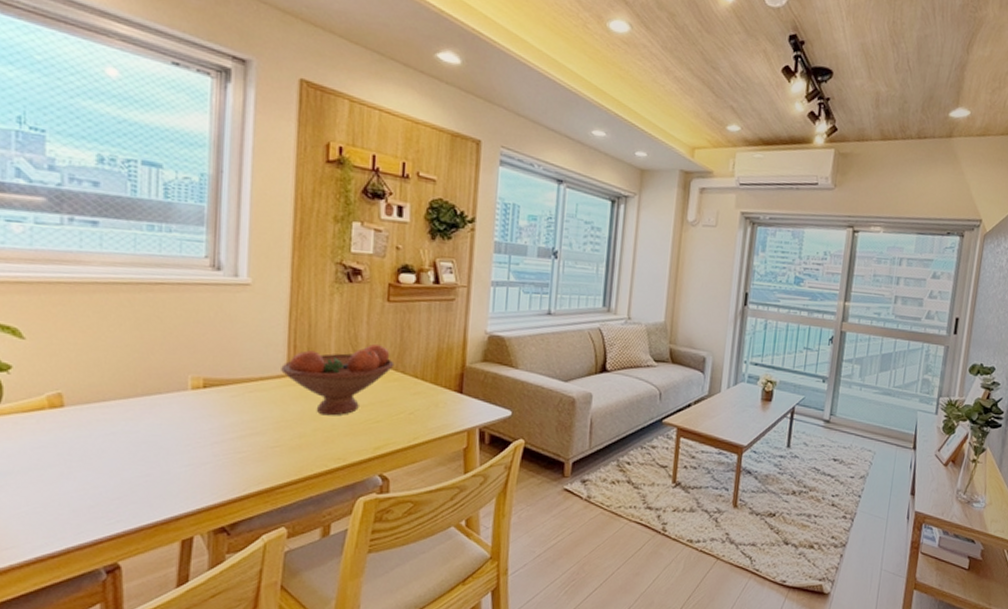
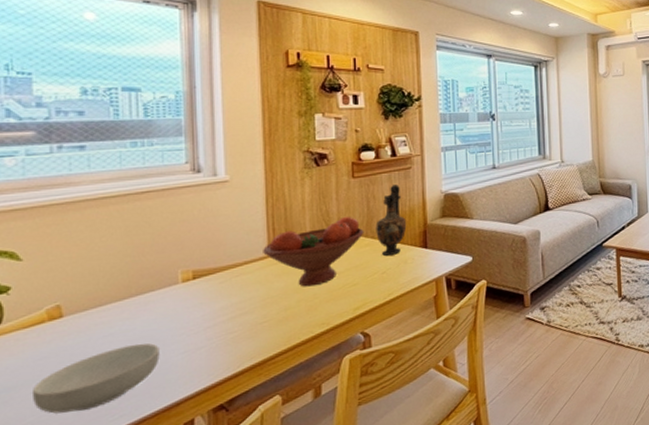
cereal bowl: none [27,447,162,509] -> present [31,343,160,414]
vase: none [407,316,443,395] -> present [375,185,407,256]

